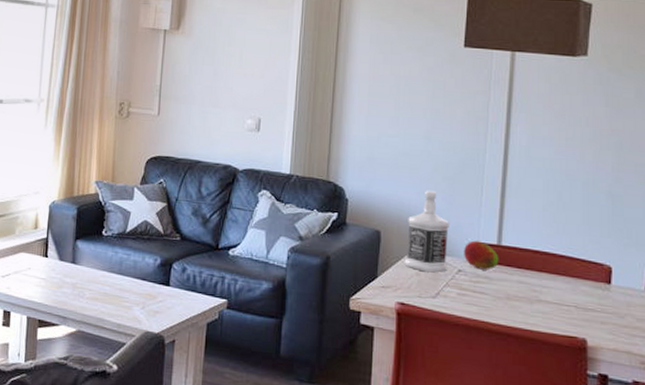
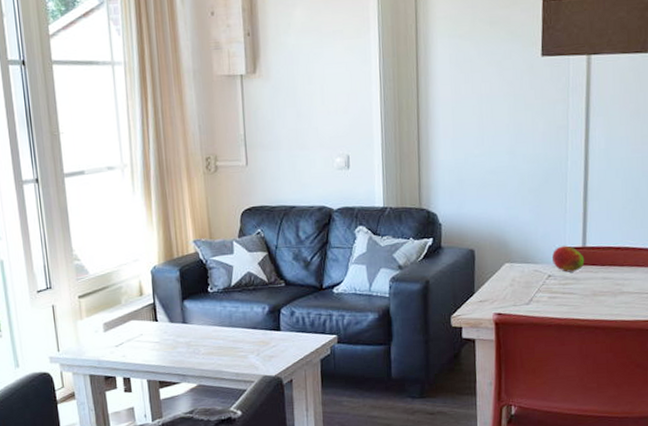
bottle: present [404,190,449,273] -> none [498,204,538,282]

